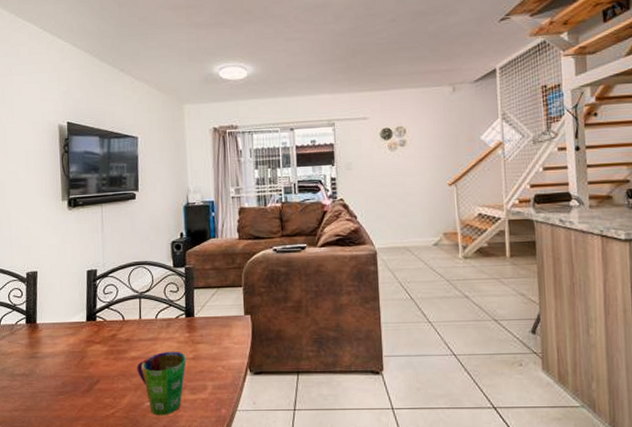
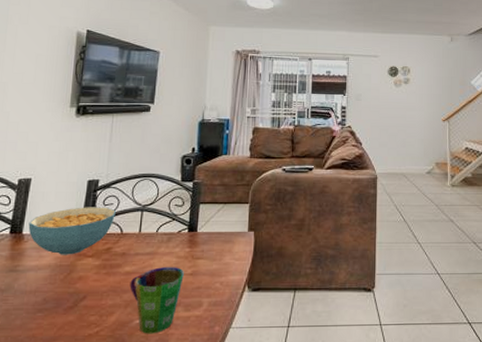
cereal bowl: none [40,295,116,342] -> present [28,207,116,255]

